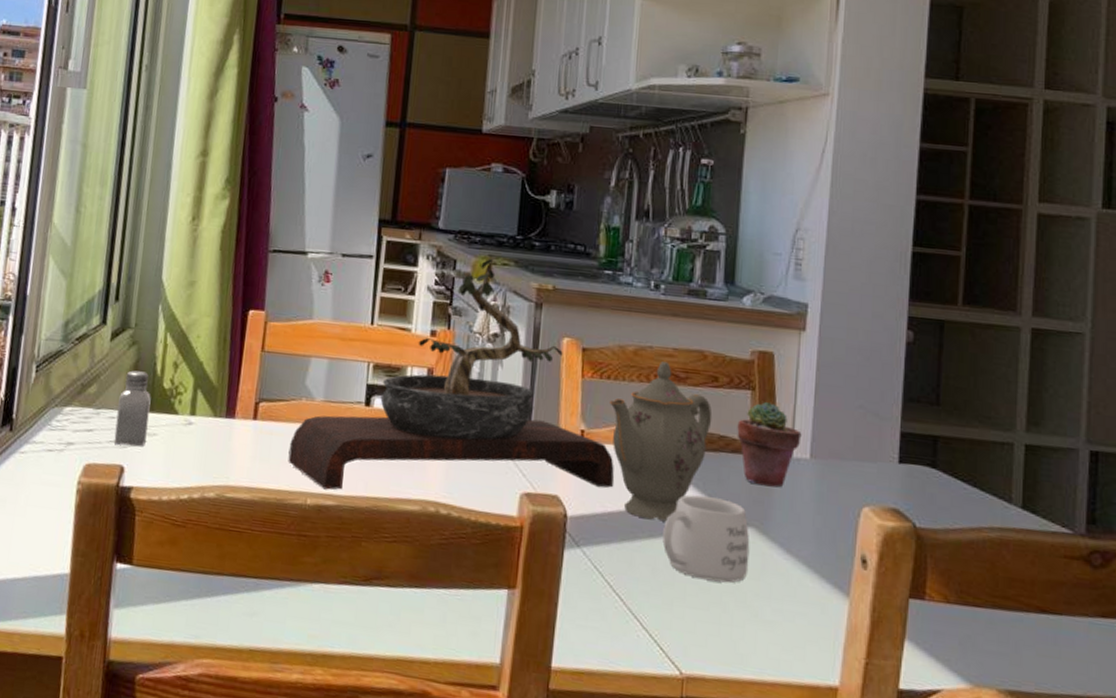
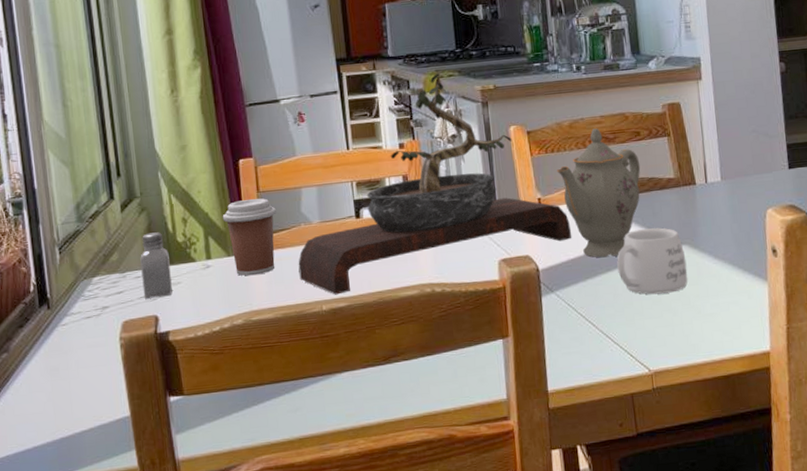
coffee cup: none [217,356,278,446] -> present [222,198,276,276]
potted succulent: present [737,401,802,488] -> none [661,142,712,211]

